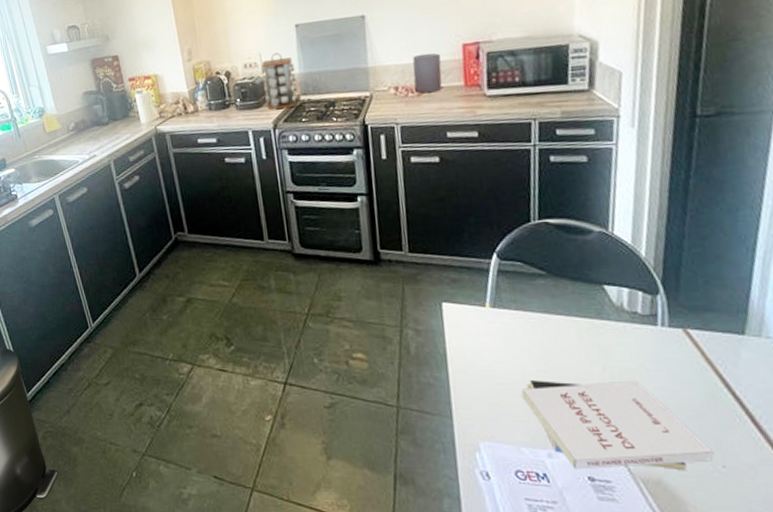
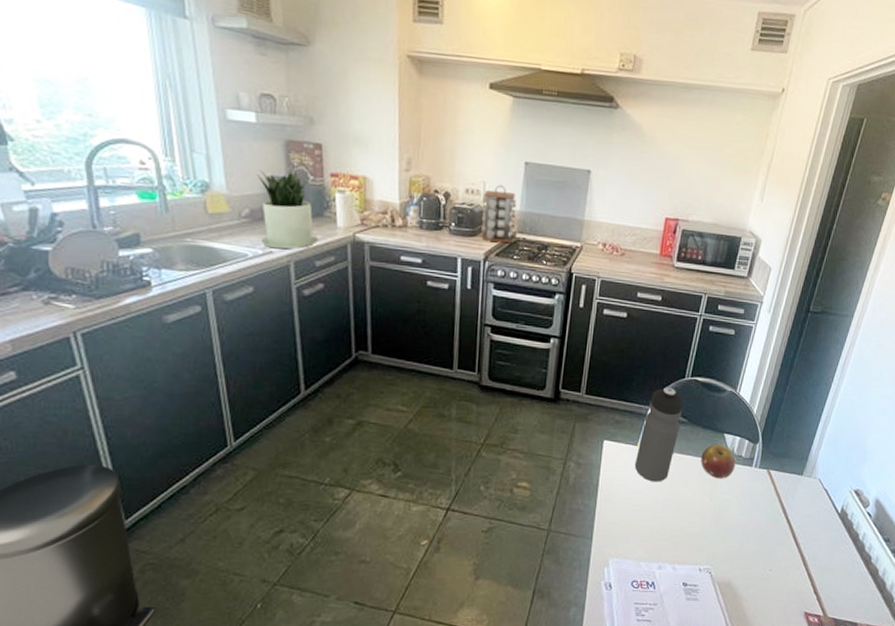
planter: none [75,83,129,152] -> present [256,170,319,250]
canister: present [412,53,442,94] -> none [620,218,647,256]
water bottle: none [486,234,539,349] -> present [634,387,684,482]
books: present [521,380,714,471] -> none [649,508,766,578]
fruit: none [576,300,631,343] -> present [701,445,736,479]

